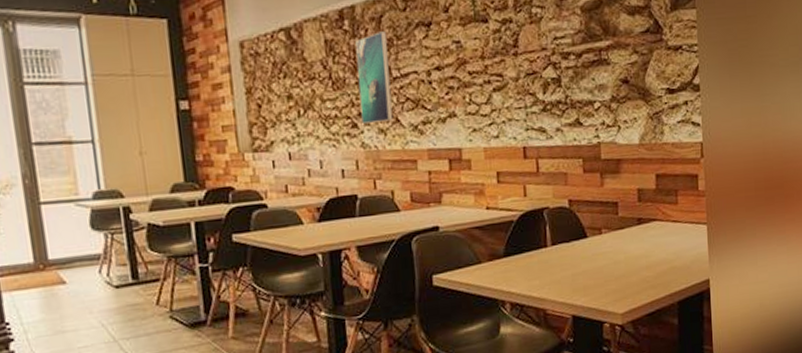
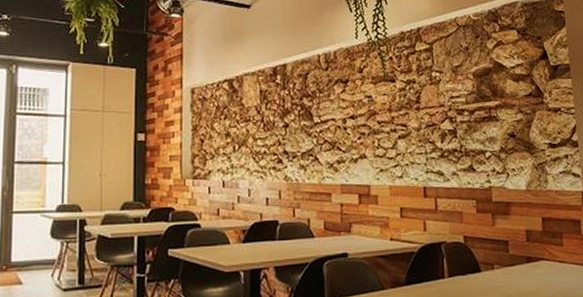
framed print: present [356,31,394,125] -> none [284,85,313,161]

